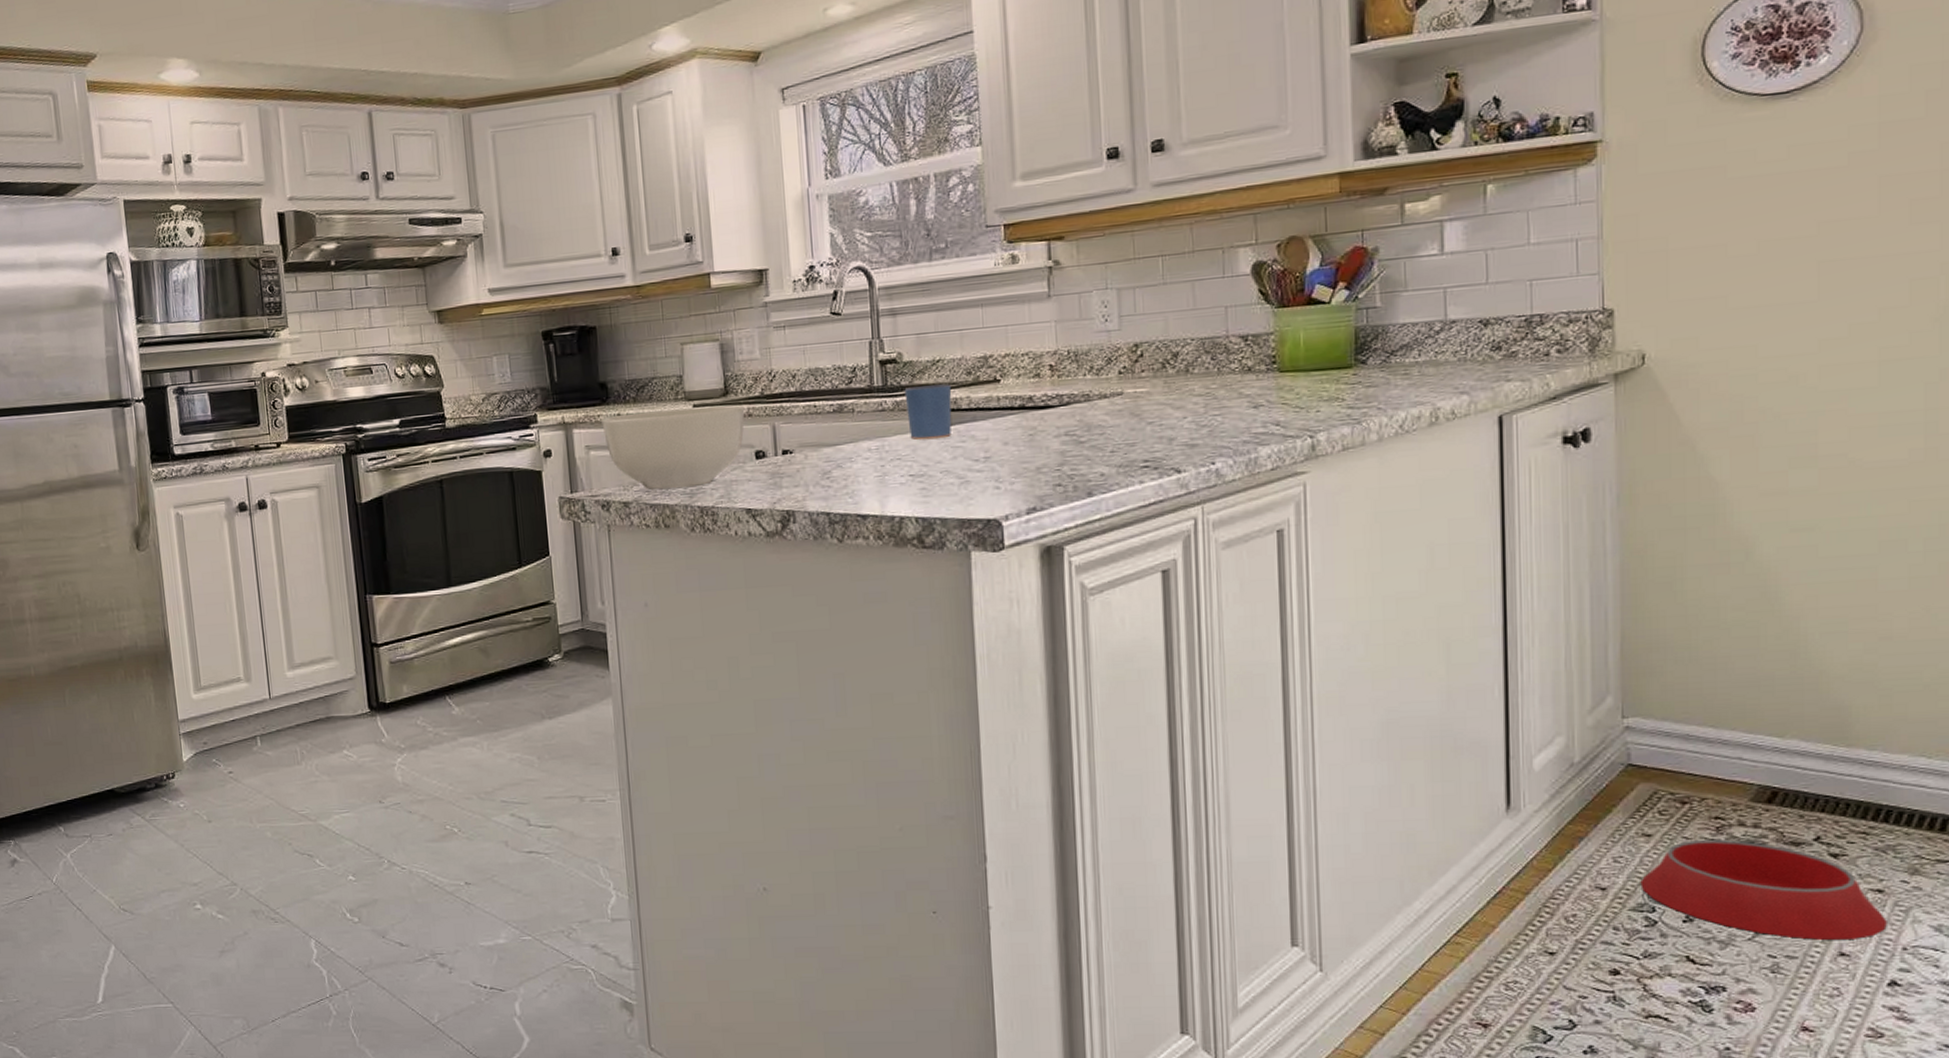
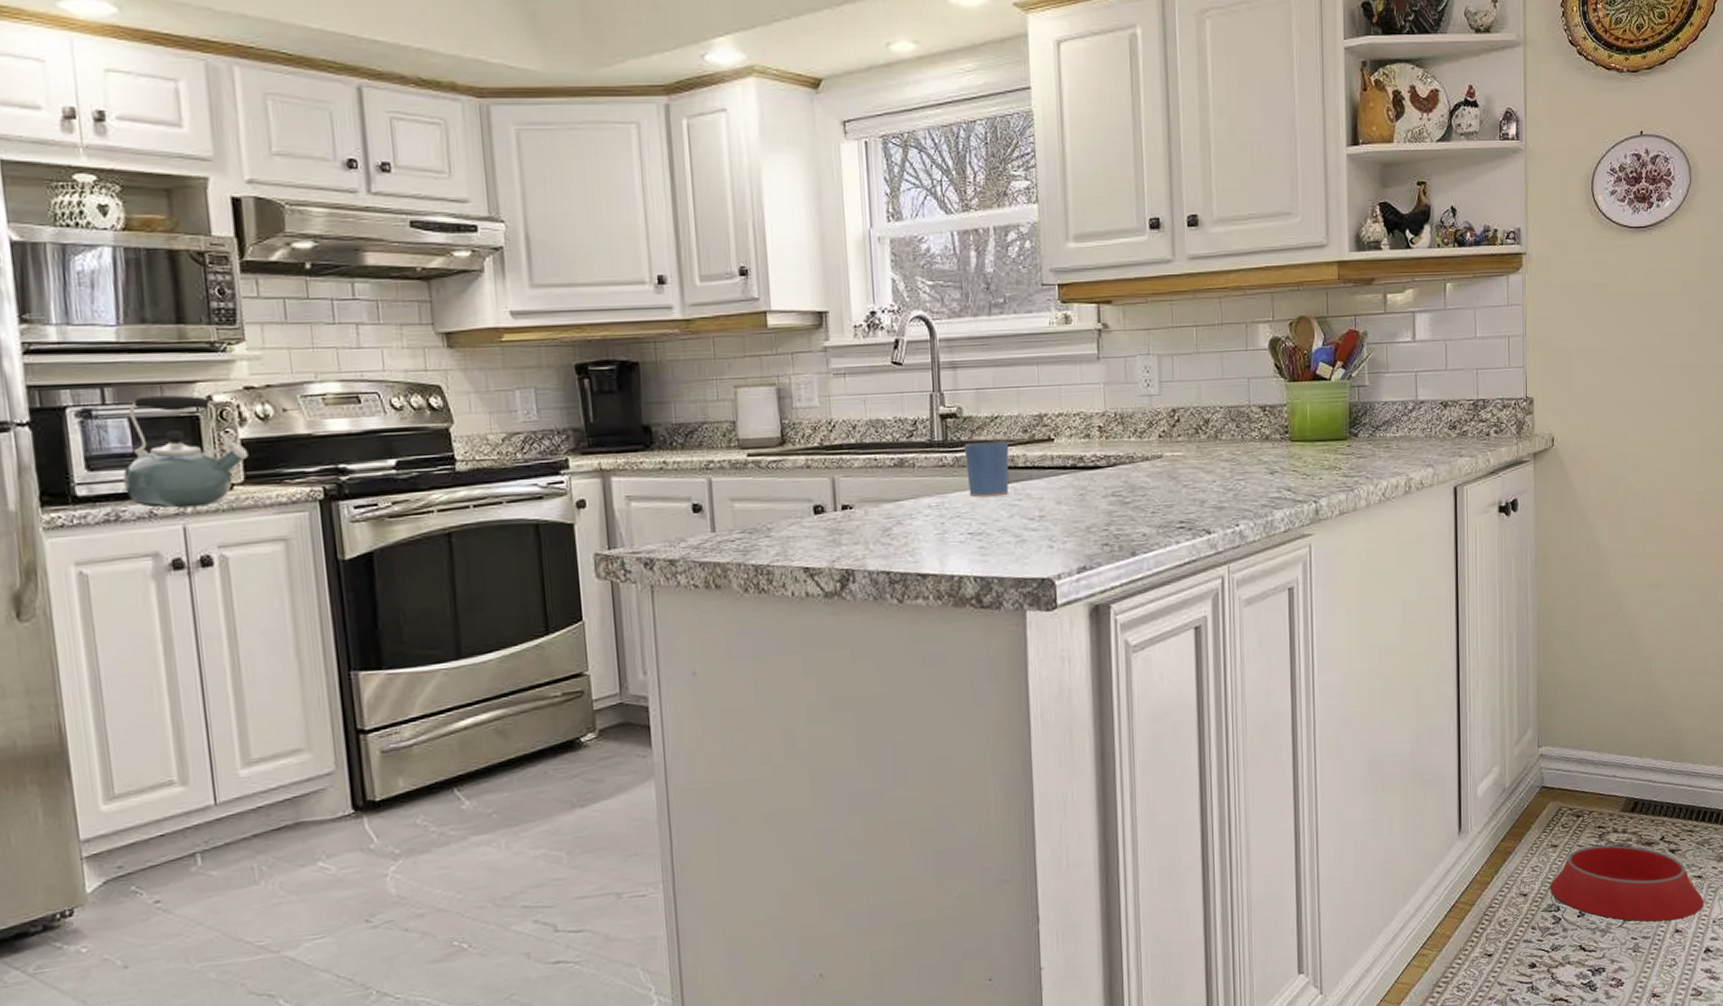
kettle: none [205,373,291,463] -> present [122,395,248,509]
bowl: present [601,404,745,490] -> none [644,455,803,547]

